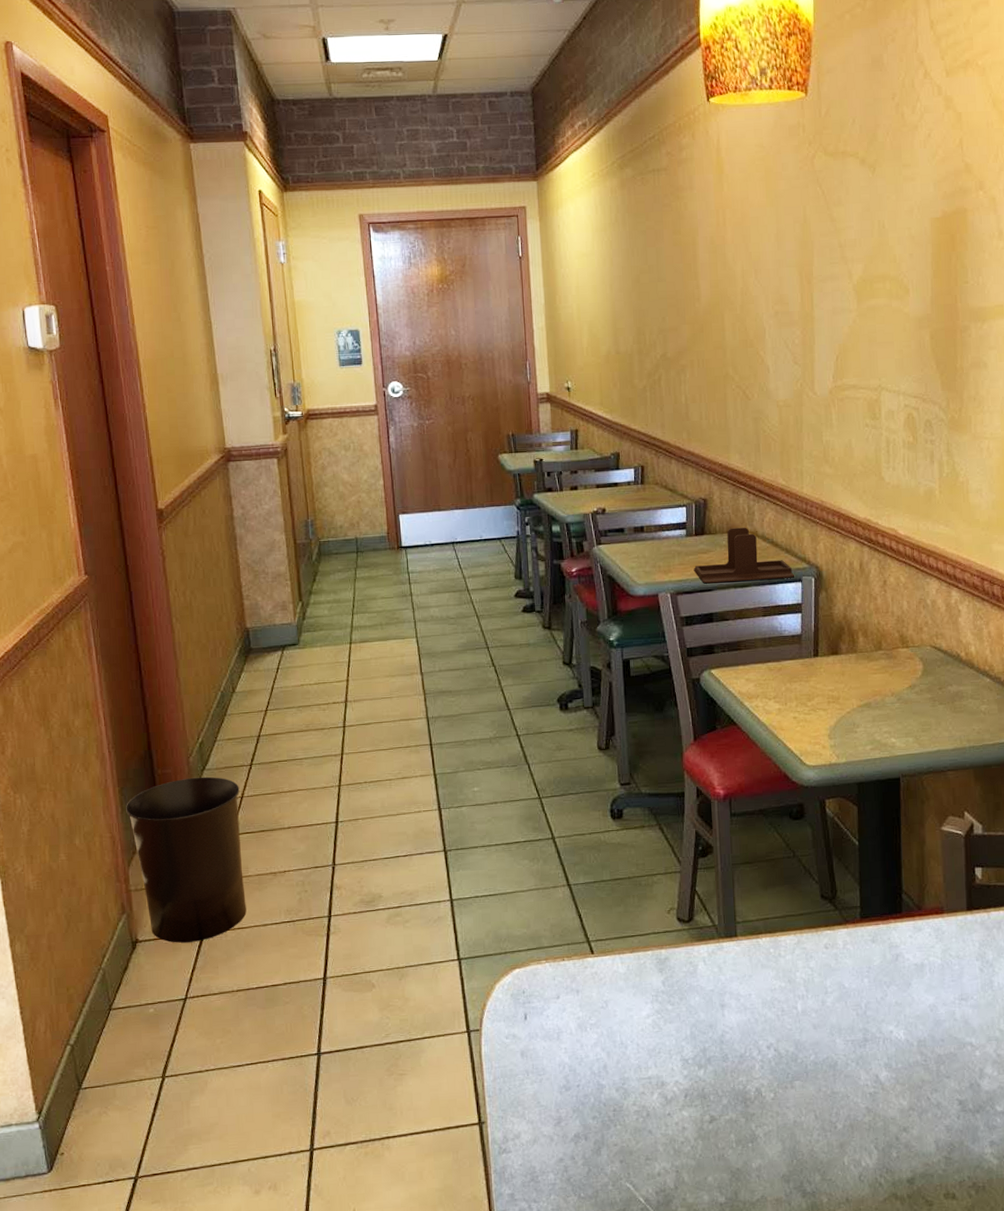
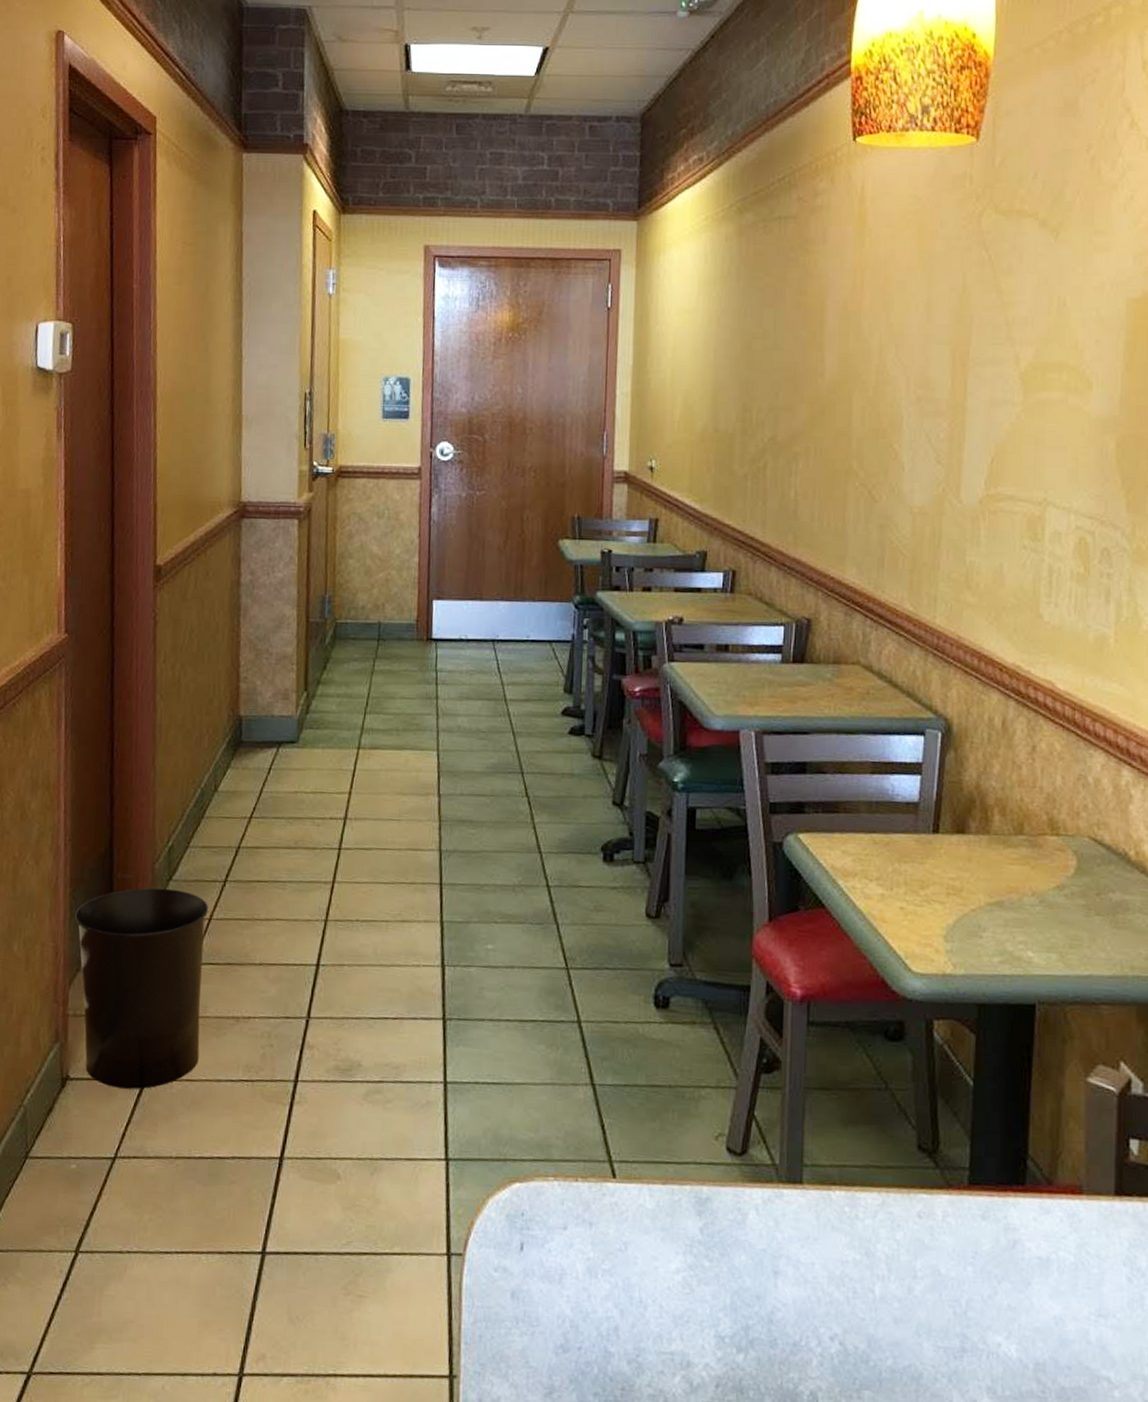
napkin holder: present [693,527,794,584] -> none [787,658,915,729]

